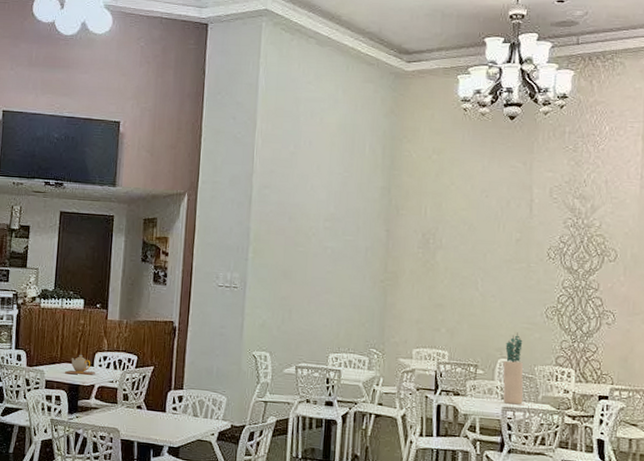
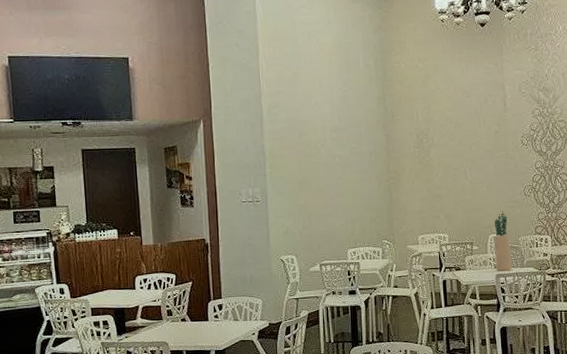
teapot: present [64,354,95,376] -> none [108,280,138,300]

